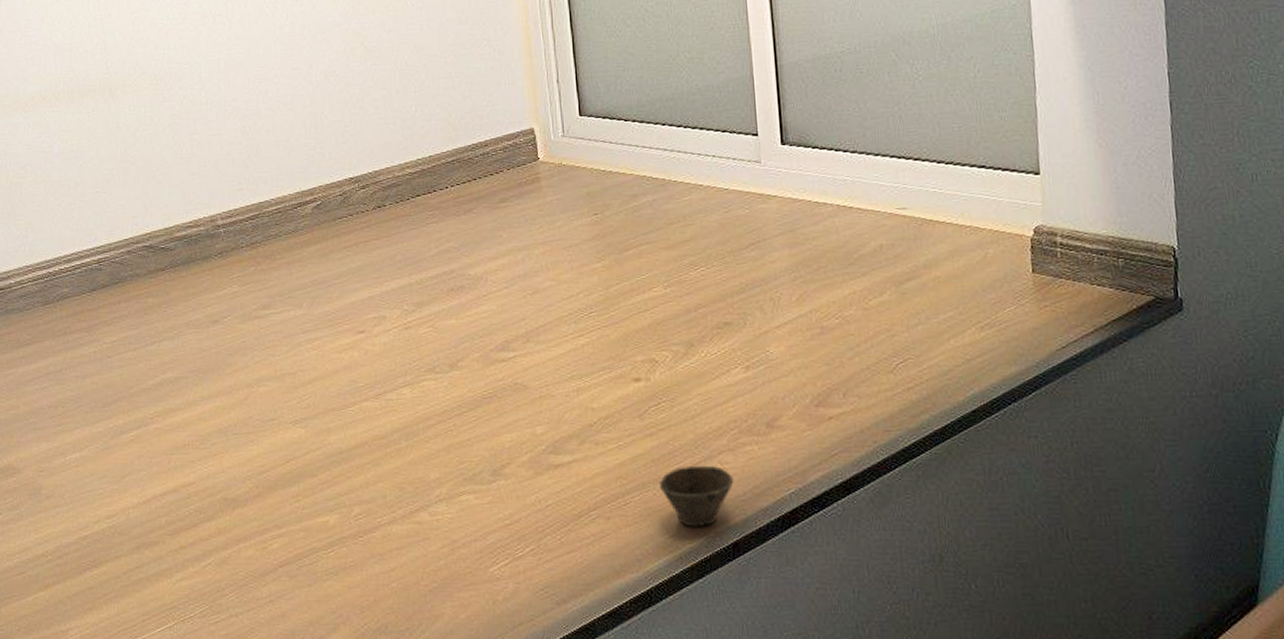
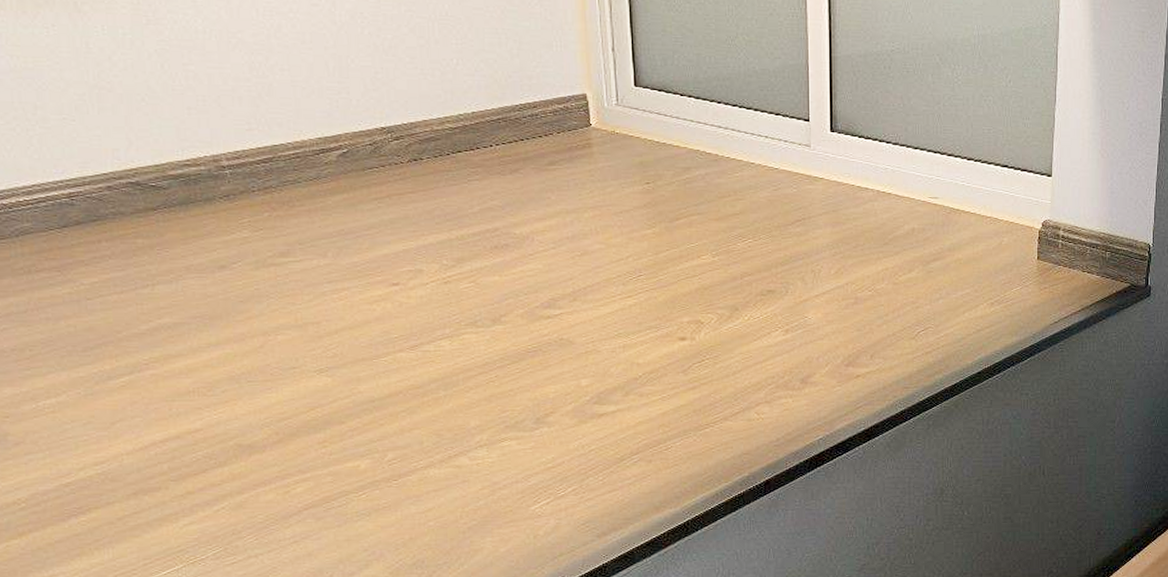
cup: present [659,465,734,527] -> none [699,415,769,468]

